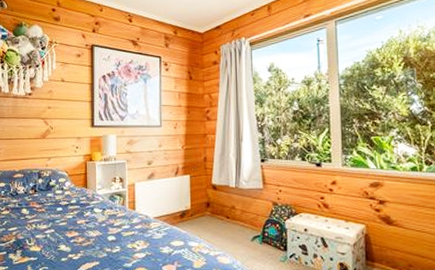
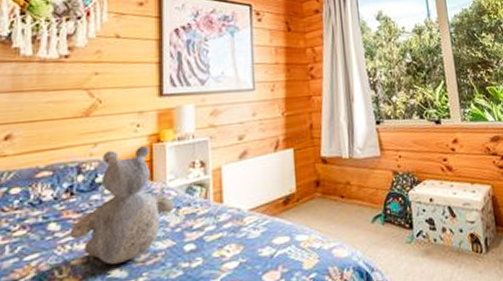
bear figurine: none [34,163,102,241] -> present [69,146,176,265]

